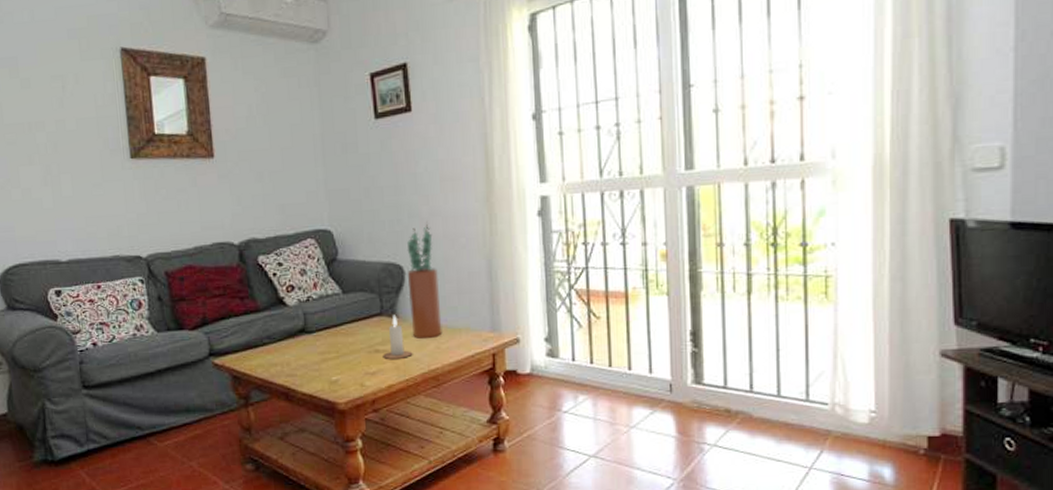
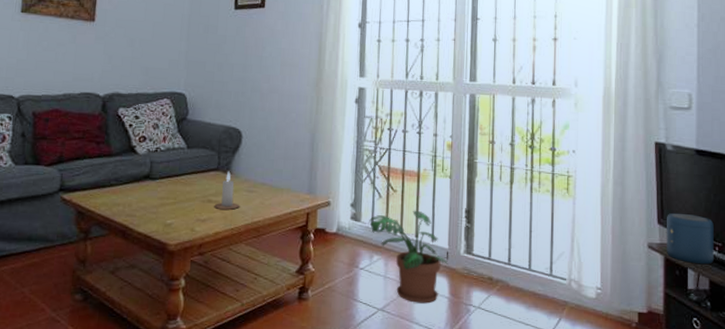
vase: present [406,222,442,340] -> none [242,96,271,195]
potted plant: none [569,338,673,446] -> present [369,210,449,303]
speaker: none [967,308,1036,371] -> present [667,212,714,265]

